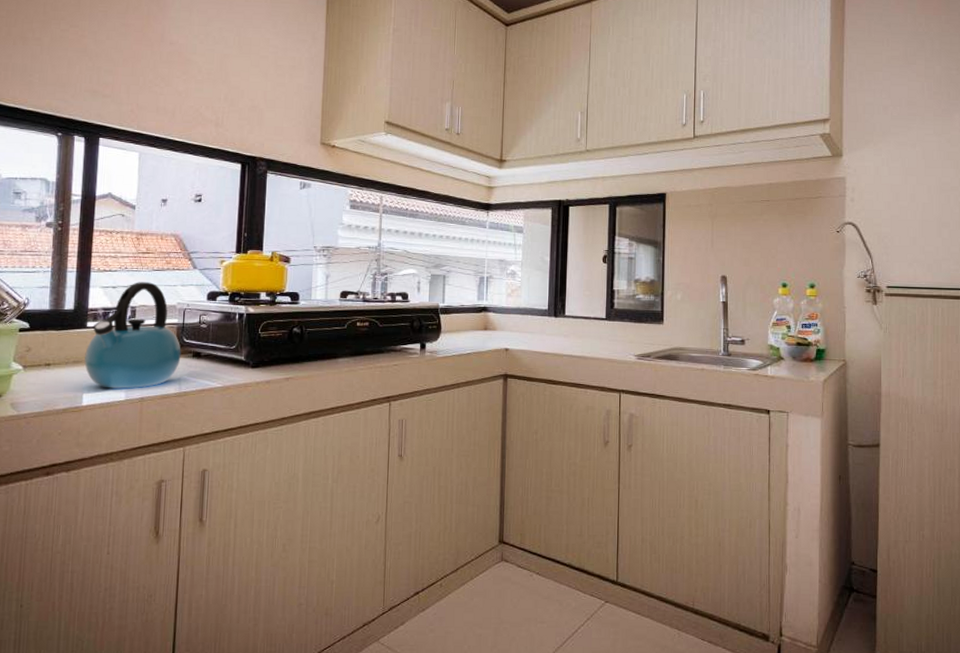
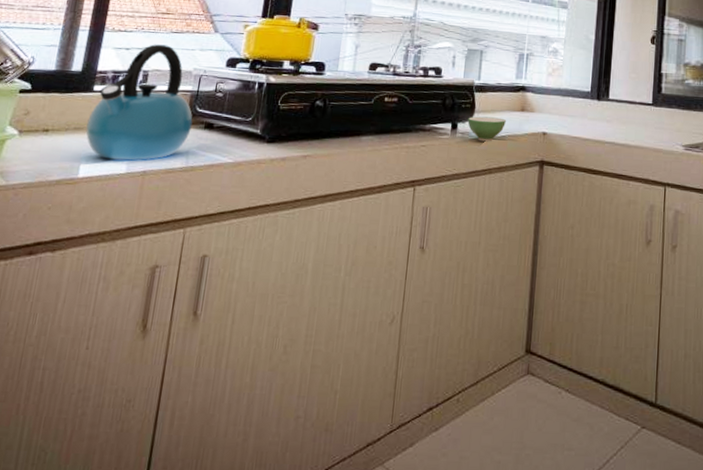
bowl: none [435,336,471,359] -> present [468,116,507,142]

